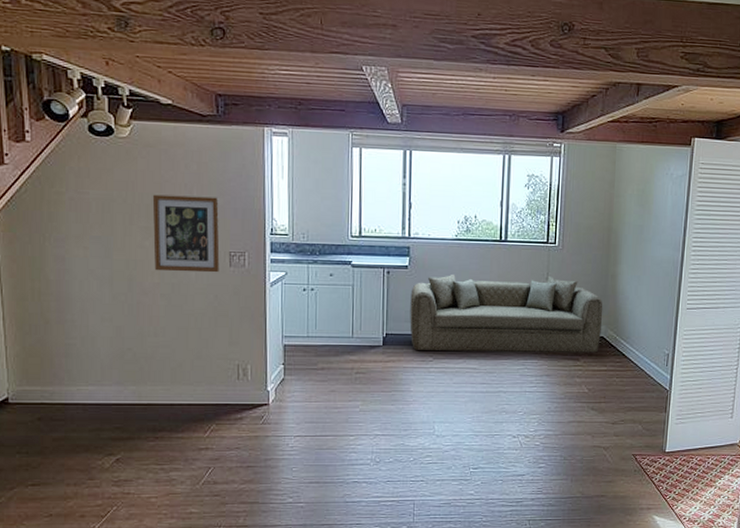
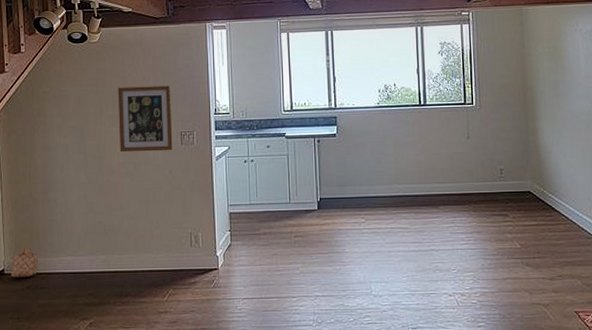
basket: none [16,373,53,408] -> present [10,246,39,278]
sofa: present [410,275,603,353] -> none [340,134,528,212]

